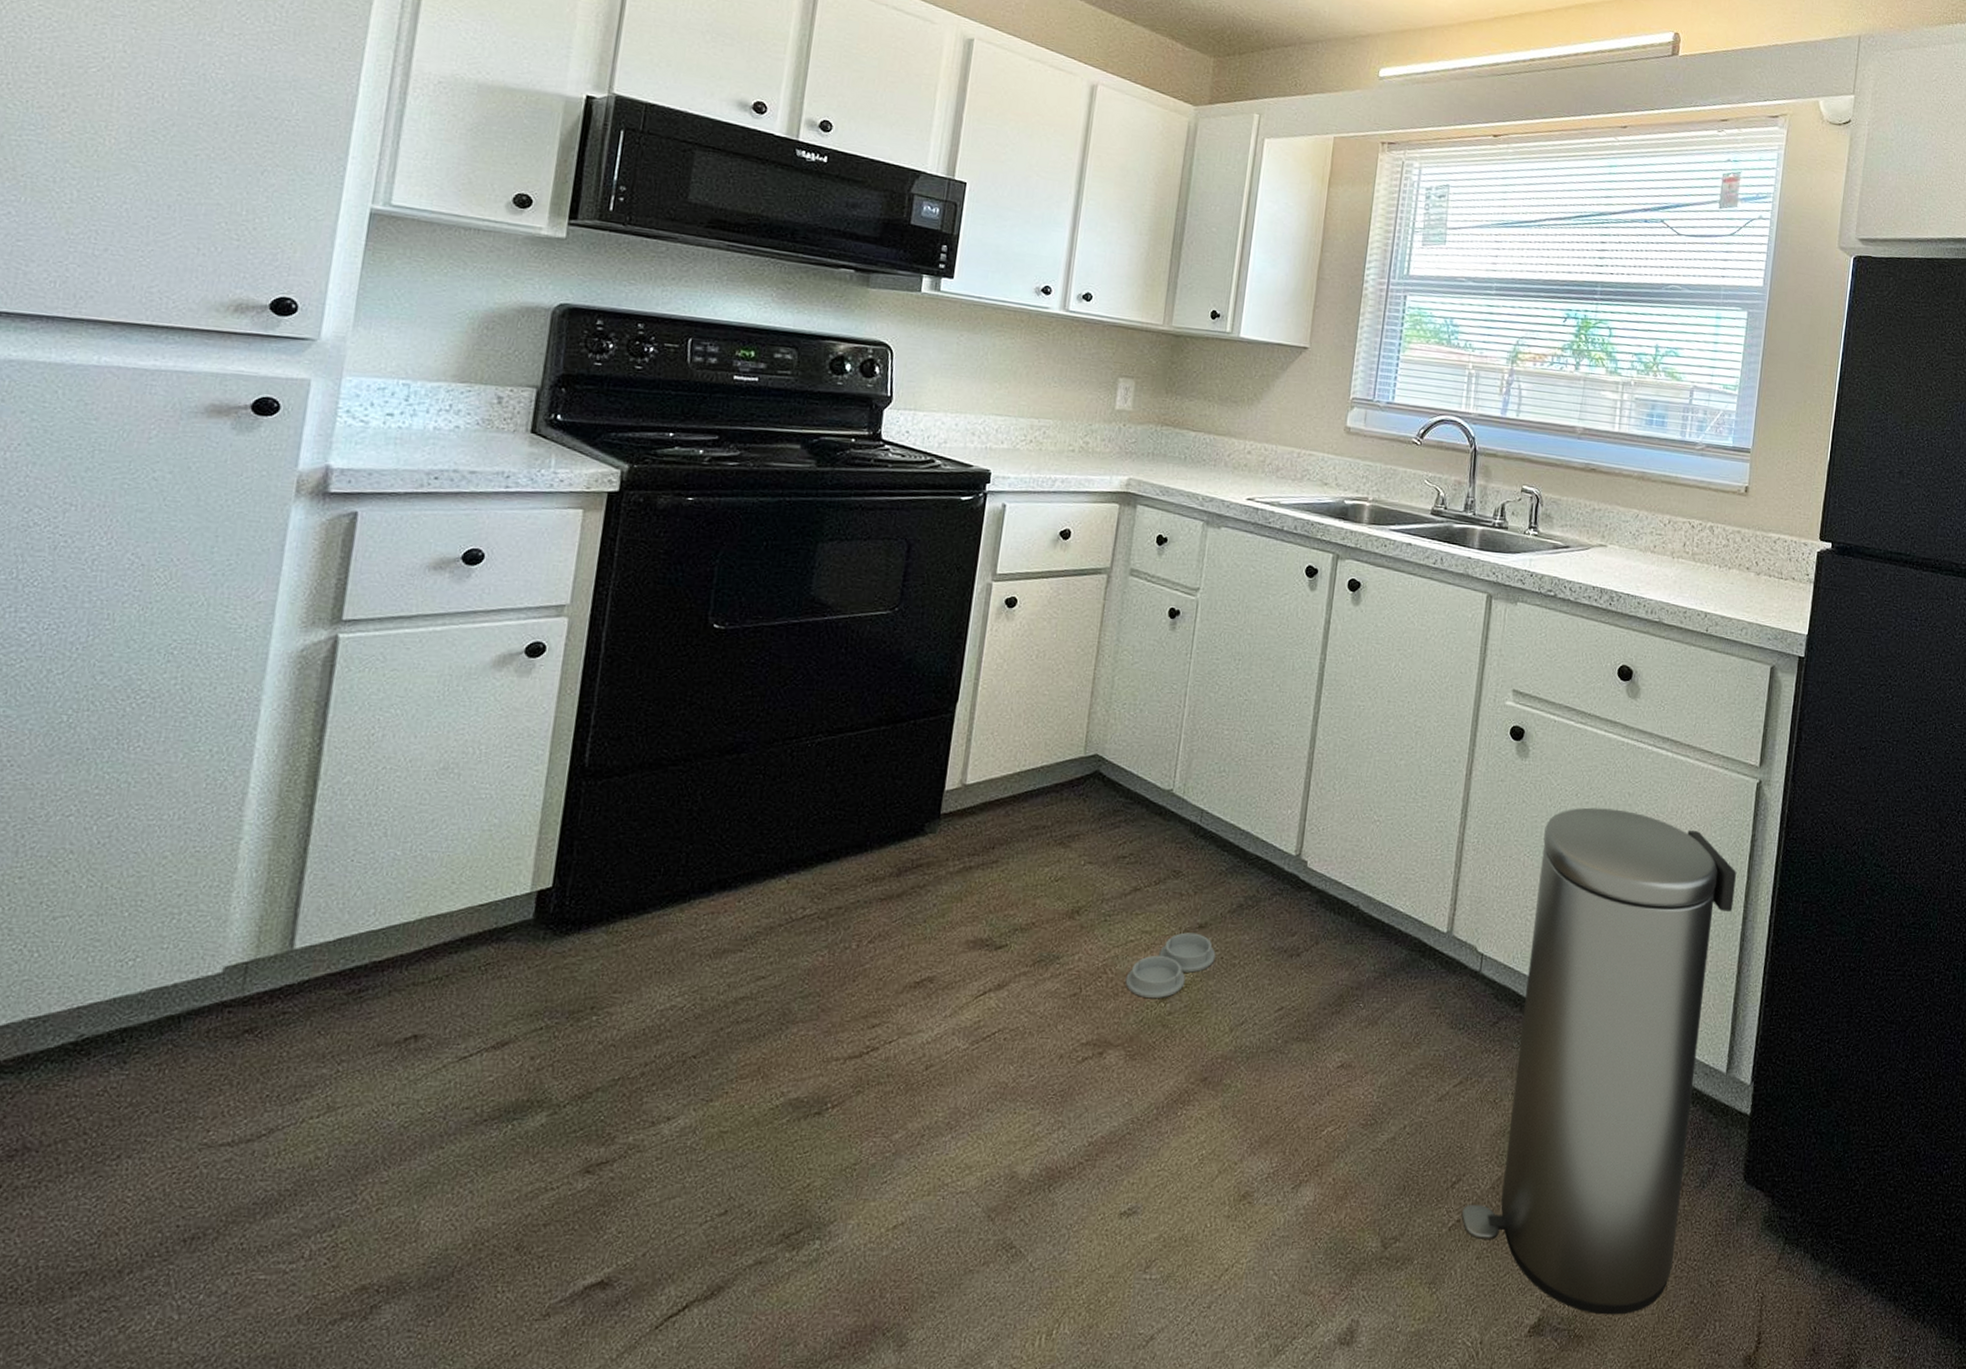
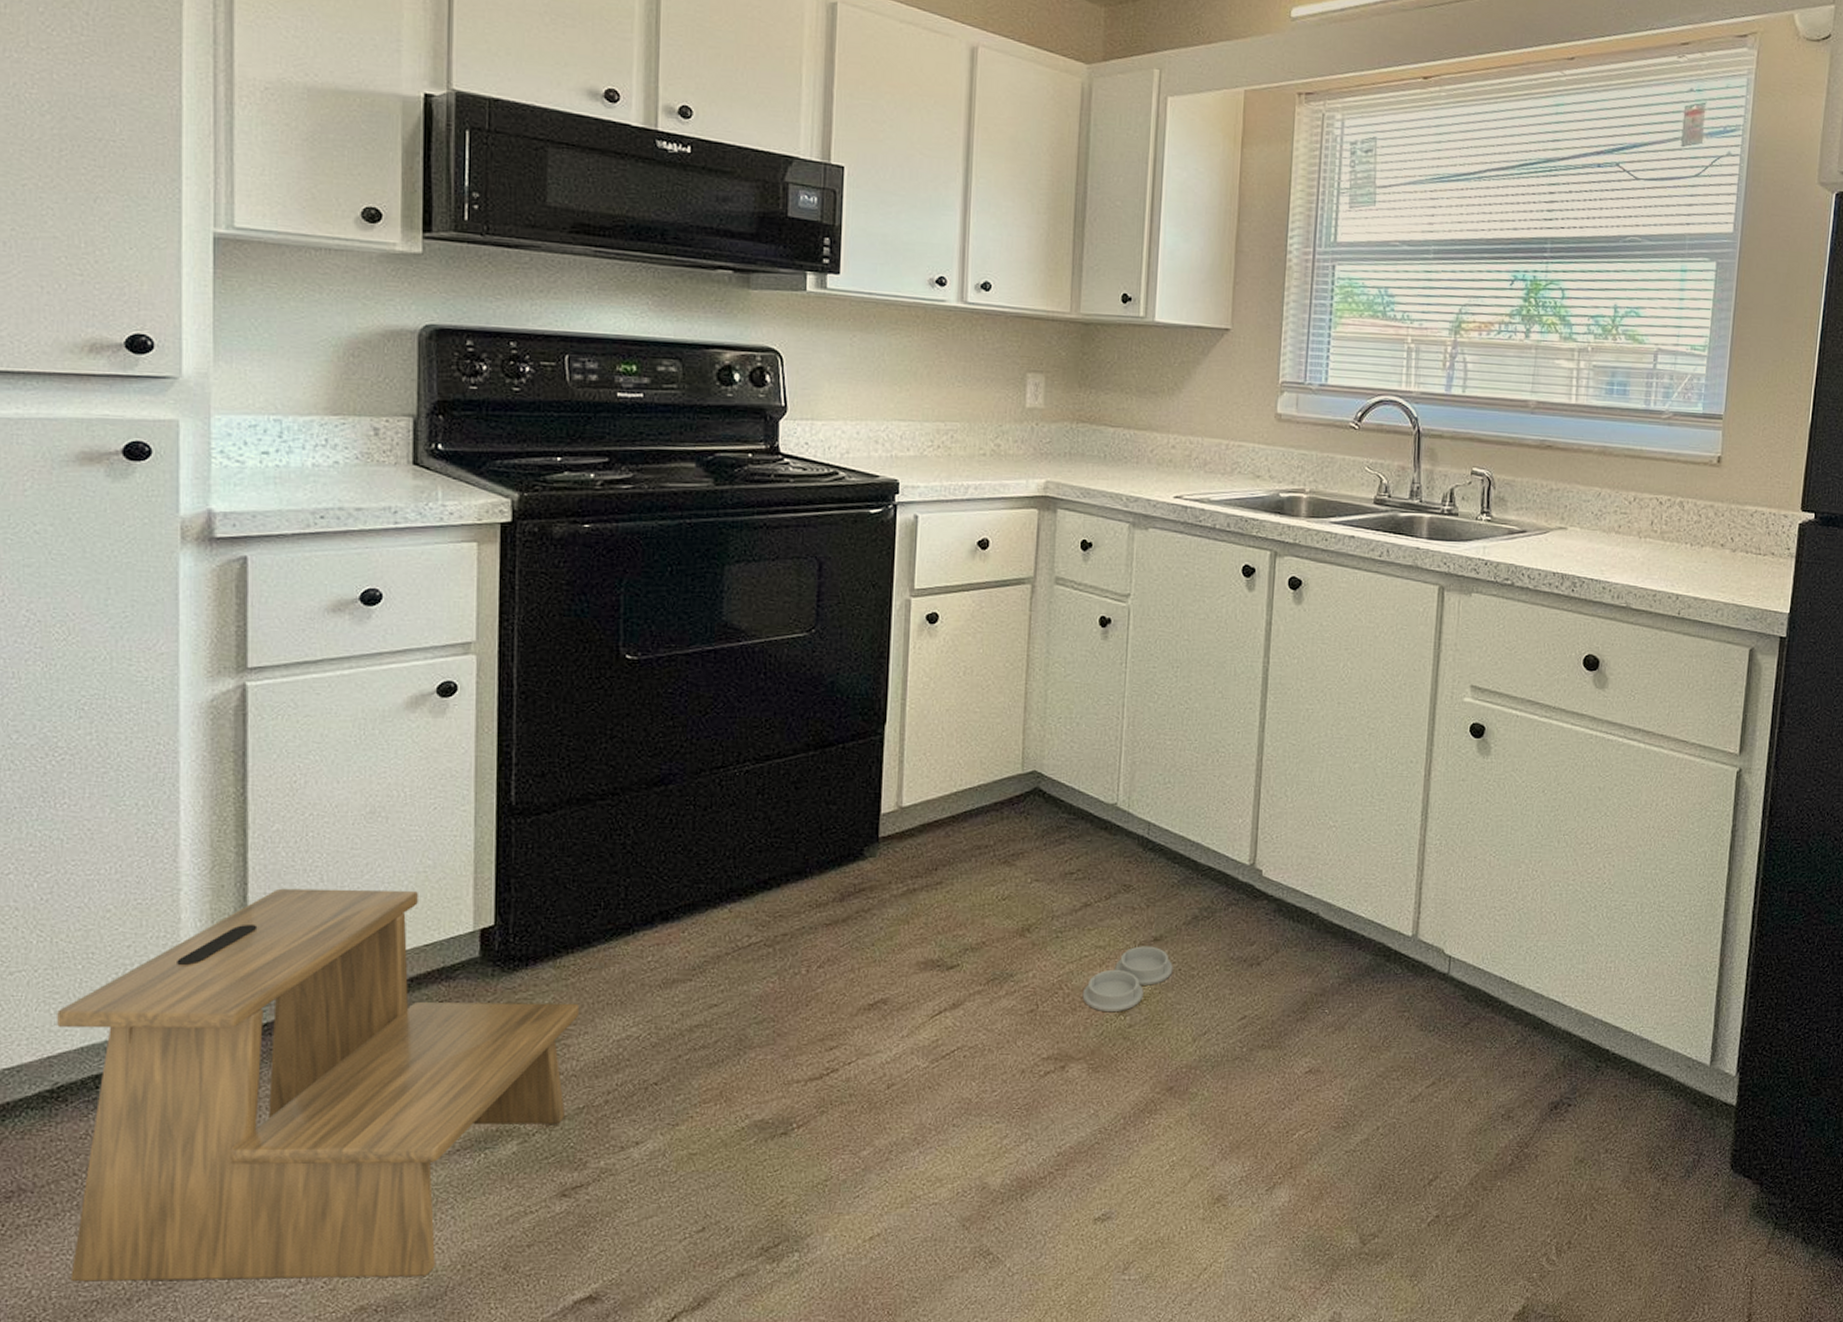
step stool: none [61,841,628,1255] -> present [57,888,580,1282]
pedal bin: present [1461,807,1736,1315] -> none [1440,804,1716,1301]

